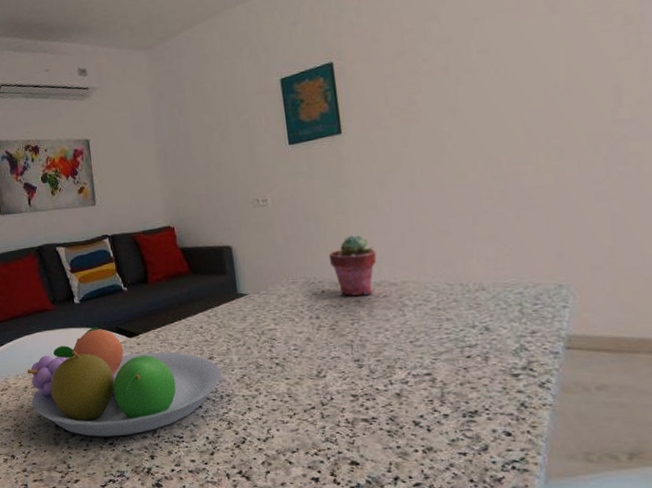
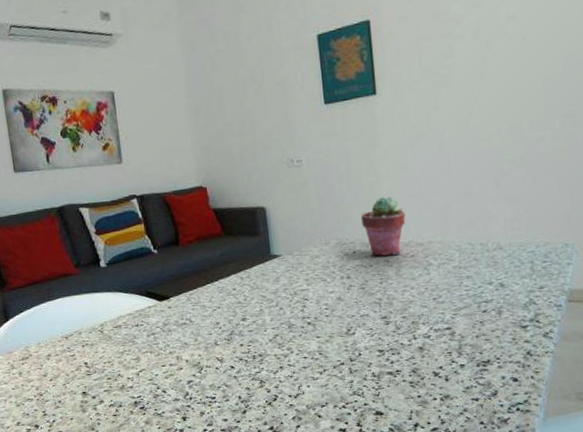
fruit bowl: present [27,327,222,437] -> none [49,291,255,402]

